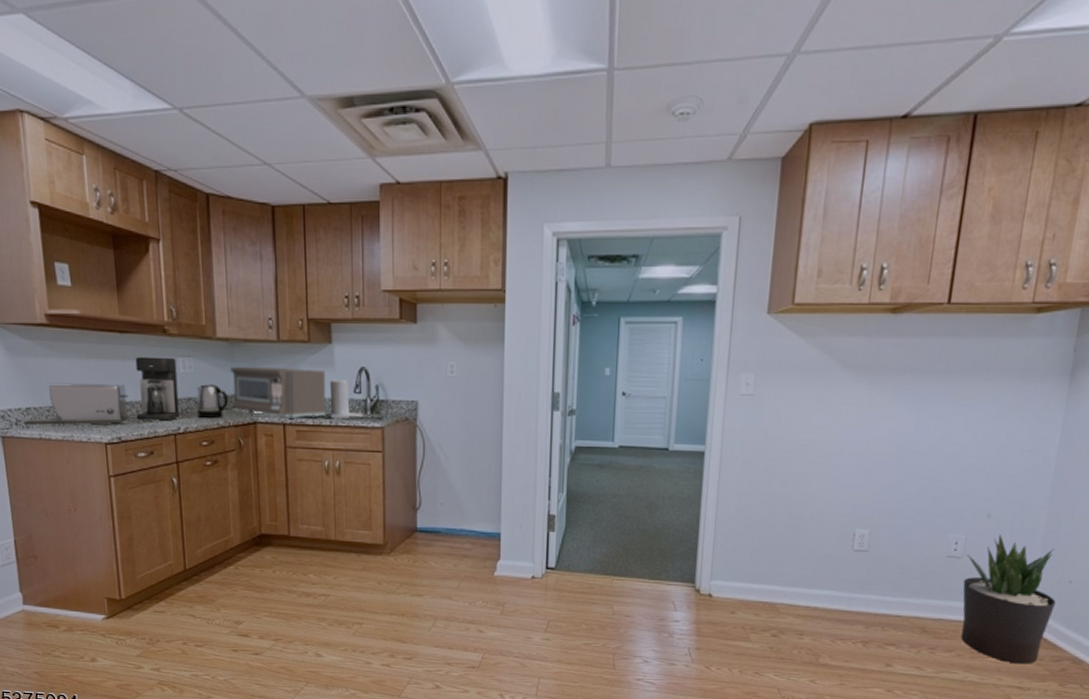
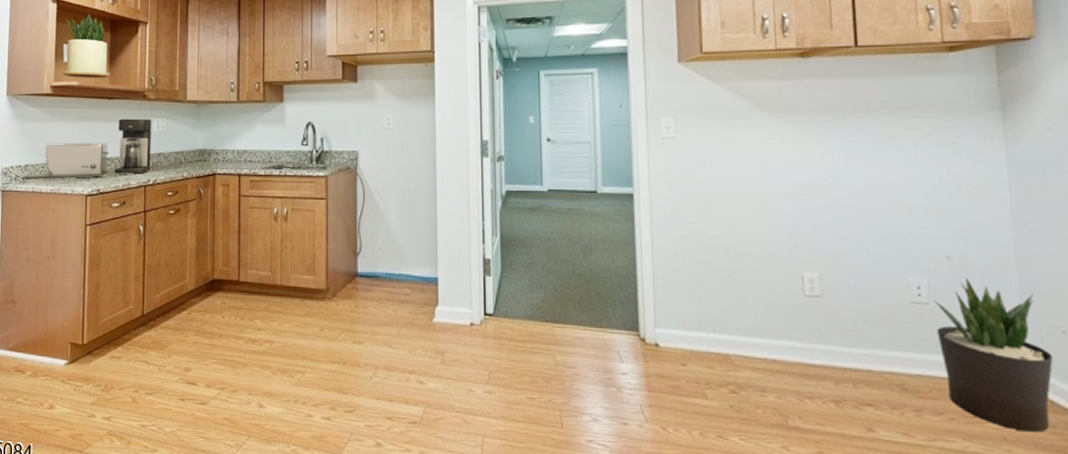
planter: none [52,224,121,308] -> present [62,14,112,79]
kettle: present [196,384,228,418] -> none [165,141,193,170]
microwave: present [230,367,326,420] -> none [195,125,278,171]
paper towel: present [329,379,363,420] -> none [280,134,309,170]

